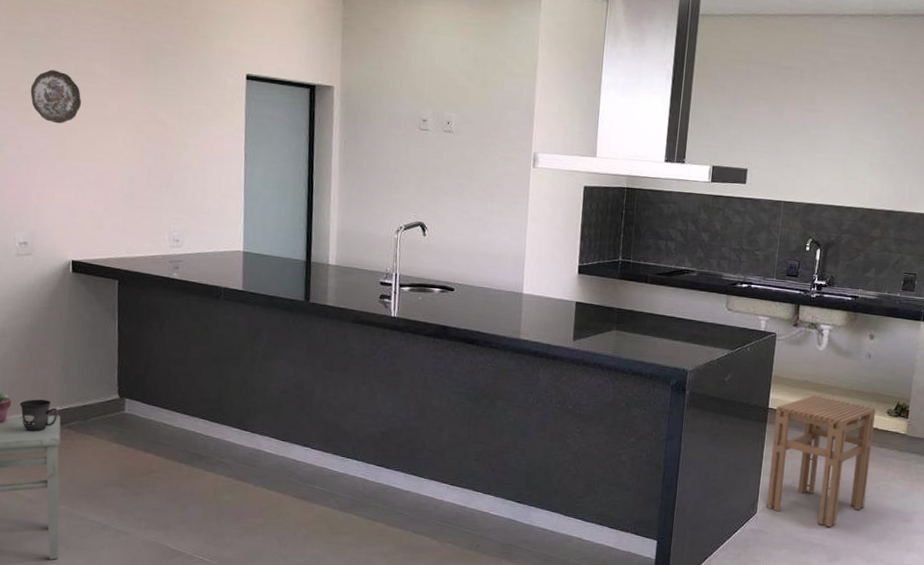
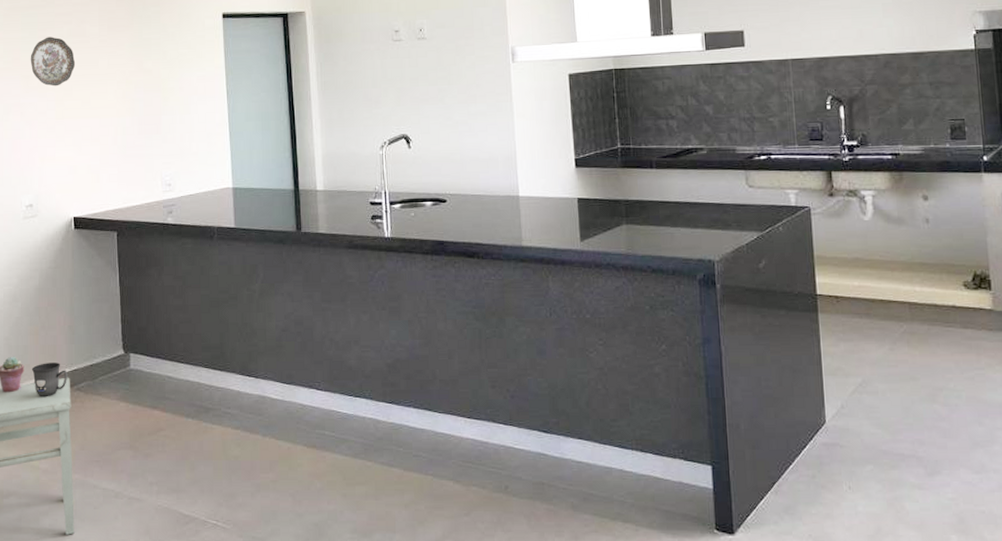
stool: present [766,394,876,528] -> none [826,273,959,433]

